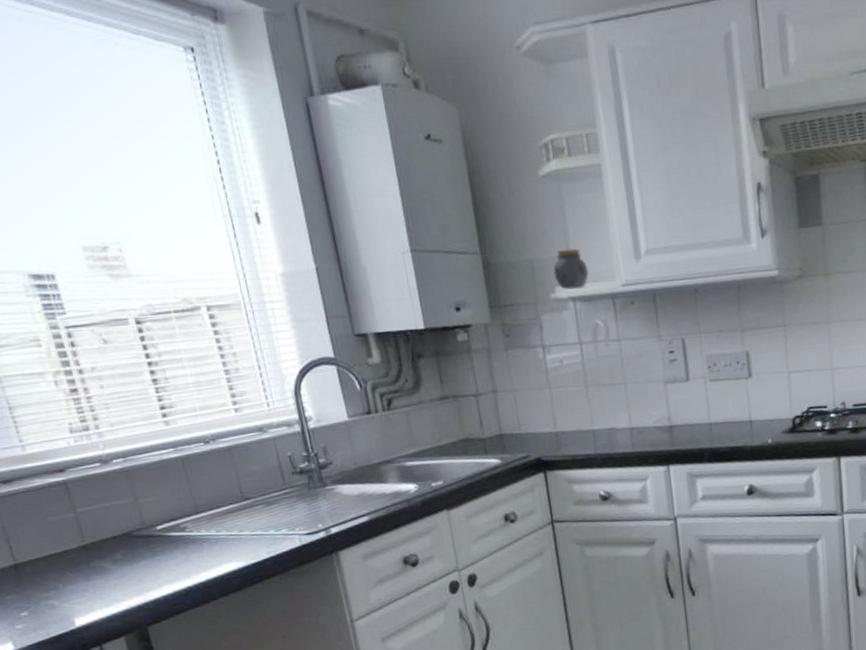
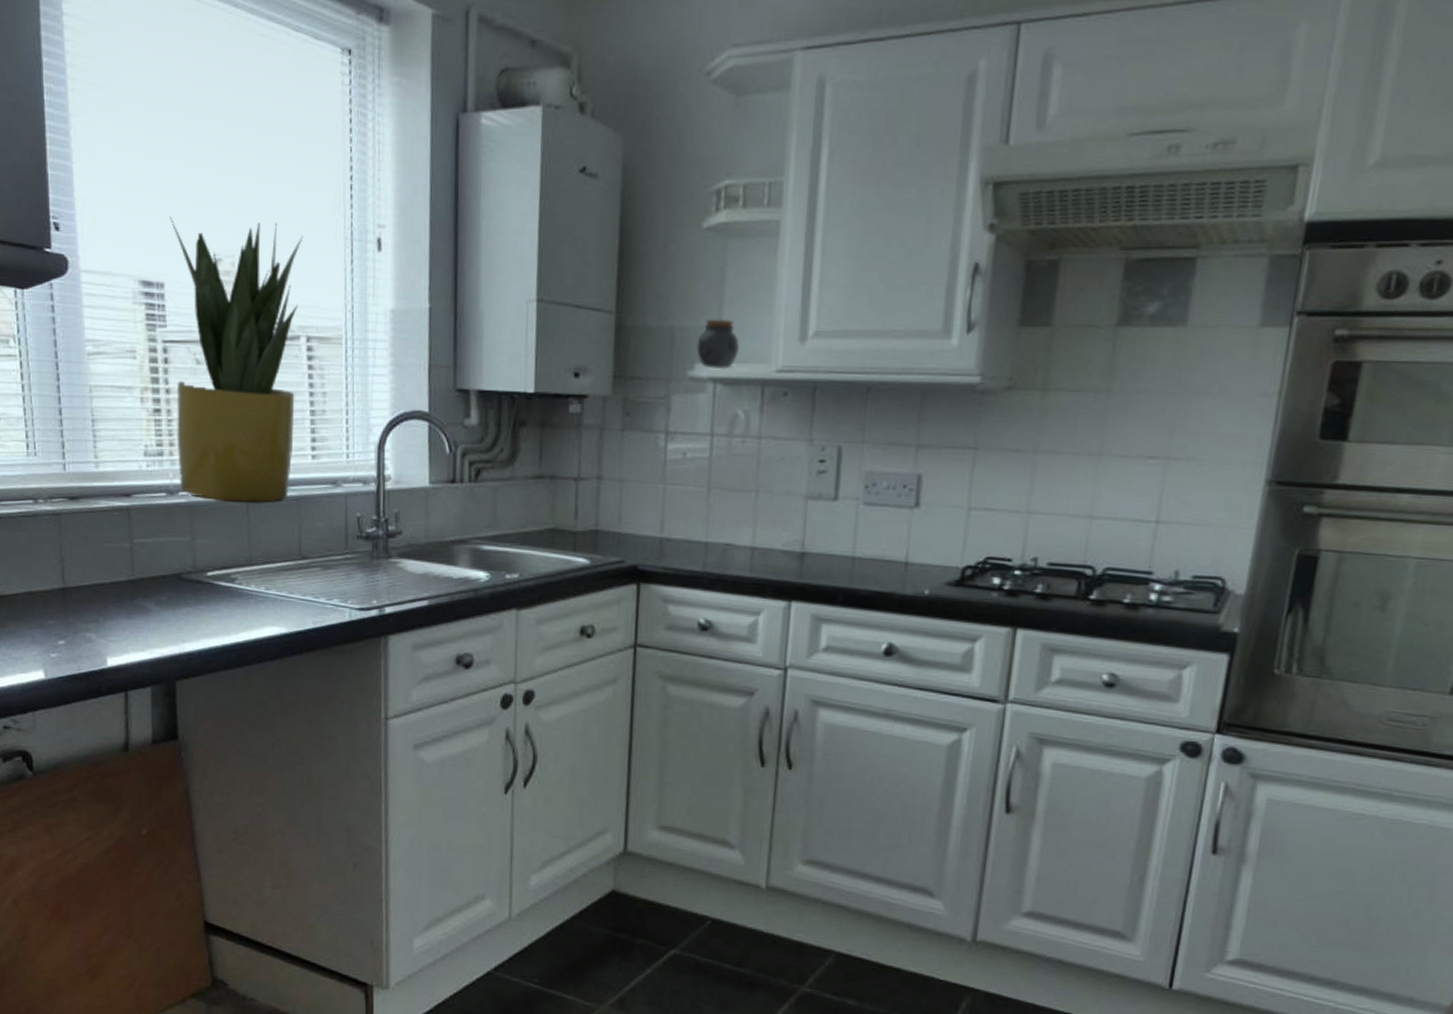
planter: none [46,208,220,462] -> present [169,216,304,503]

